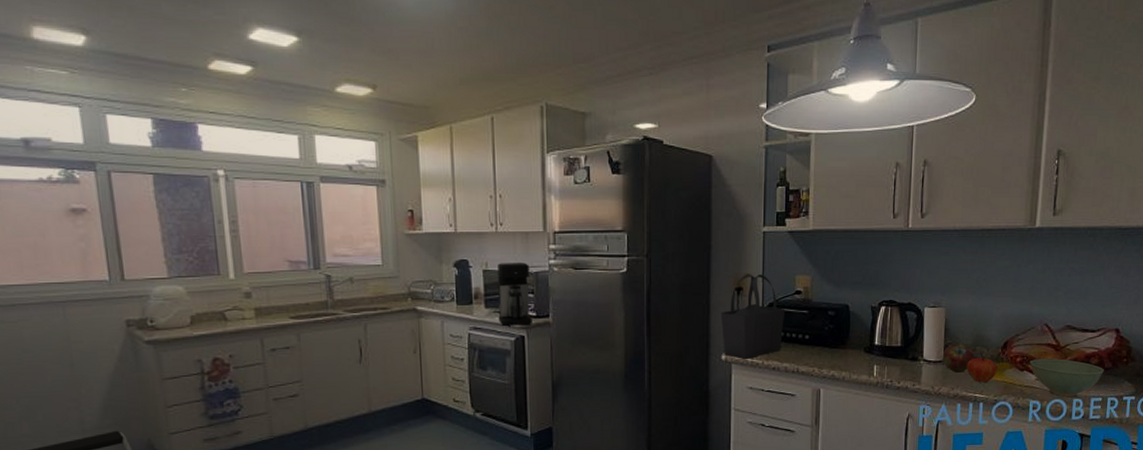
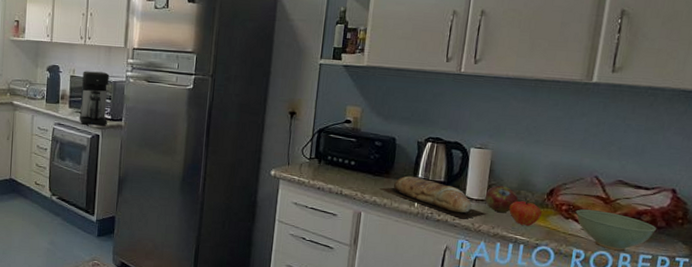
shopping bag: present [720,273,786,360] -> none [273,100,335,178]
bread loaf: none [837,344,947,384] -> present [379,175,488,219]

